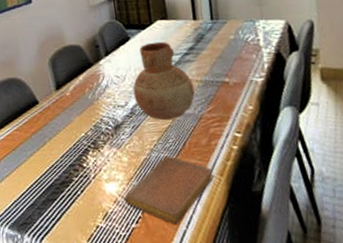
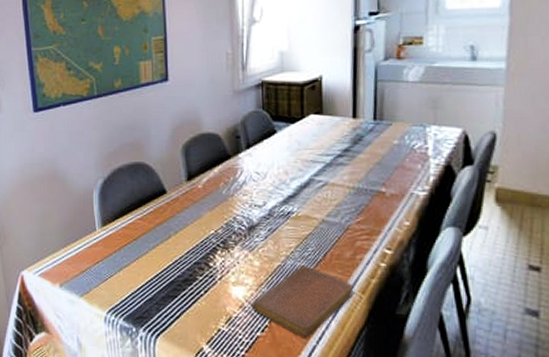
vase: present [133,41,195,121] -> none [273,138,344,227]

